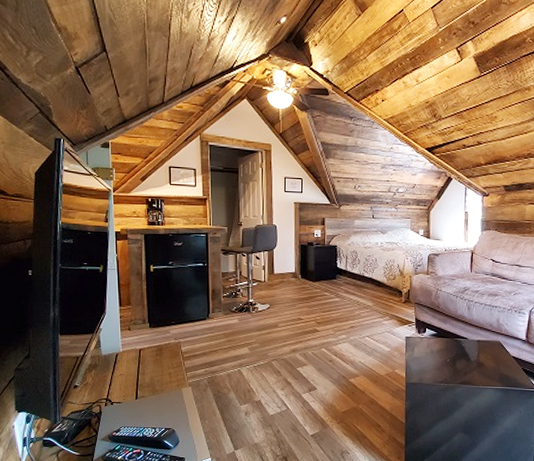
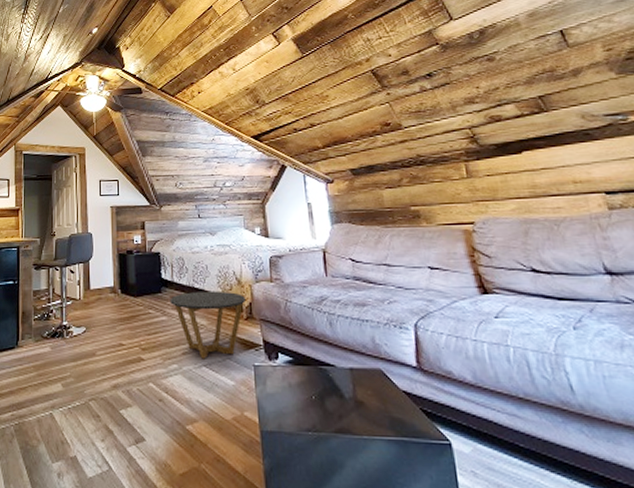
side table: none [343,279,405,332] -> present [170,291,245,359]

